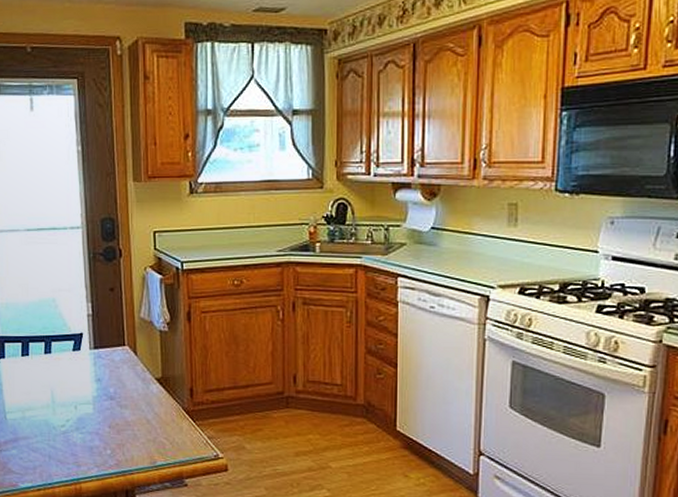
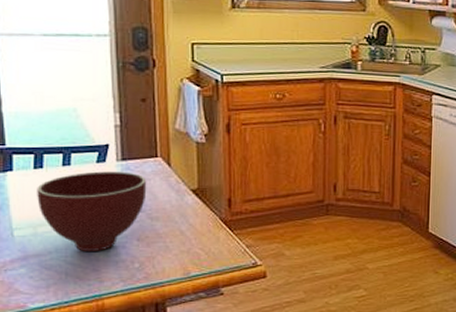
bowl: none [24,359,116,437] -> present [37,171,147,253]

